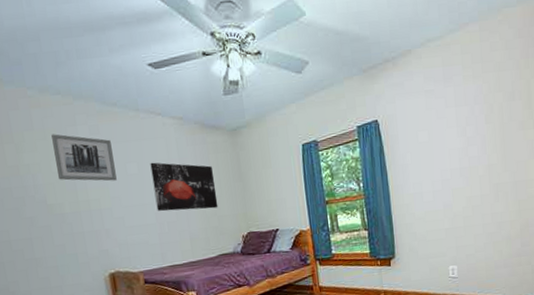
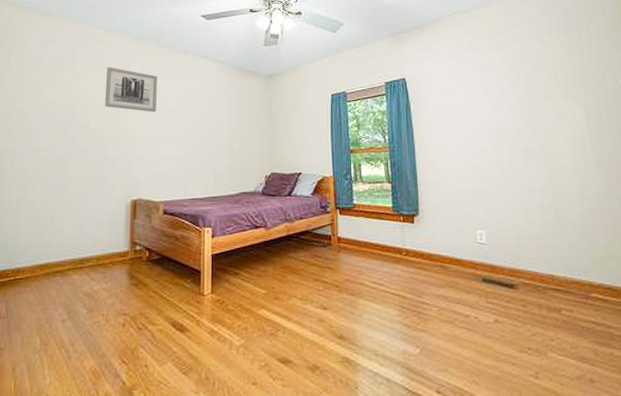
wall art: present [150,162,218,212] -> none [188,99,246,147]

